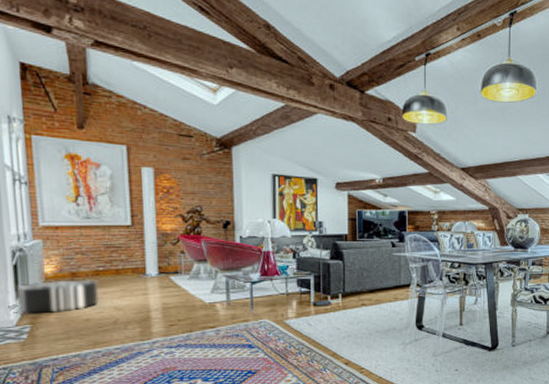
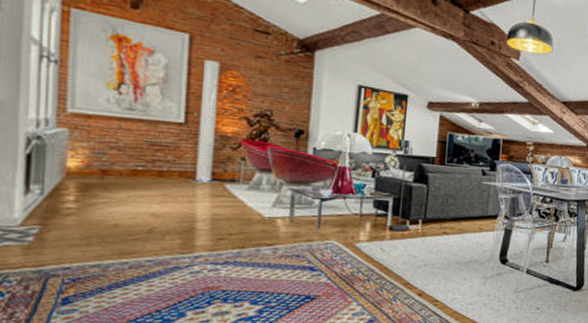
pouf: present [17,279,100,315] -> none [27,176,135,215]

